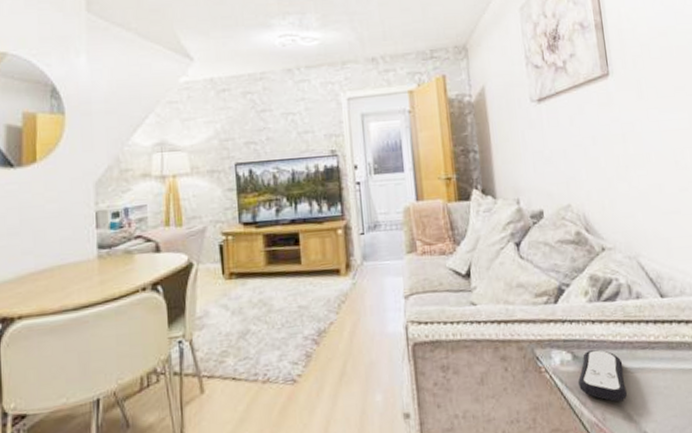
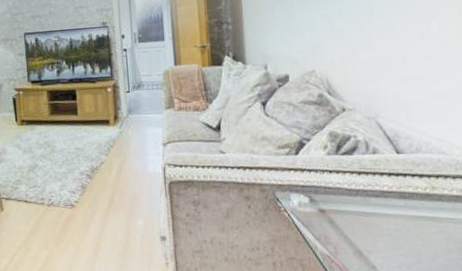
remote control: present [577,349,628,402] -> none [313,194,359,240]

